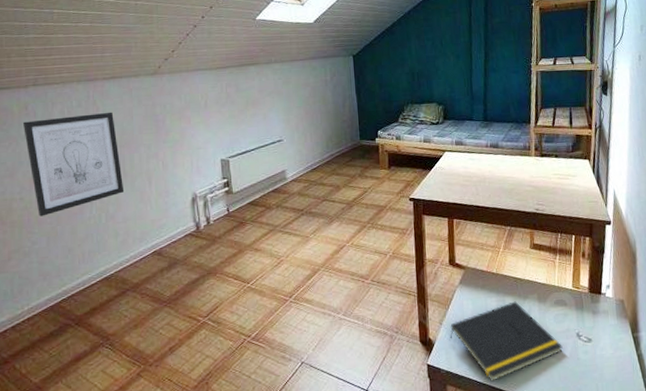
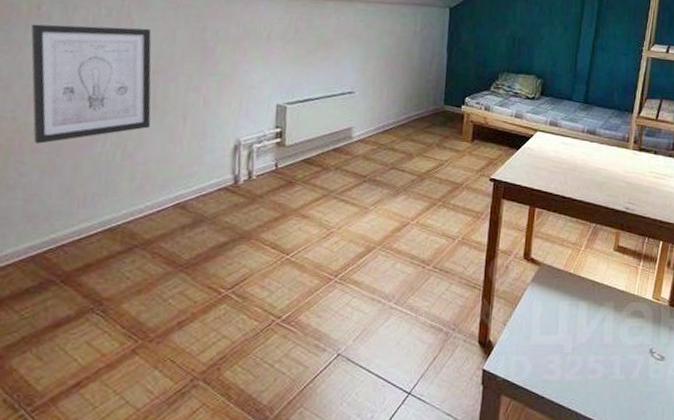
notepad: present [449,301,563,382] -> none [511,307,633,395]

